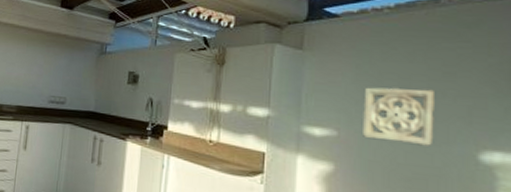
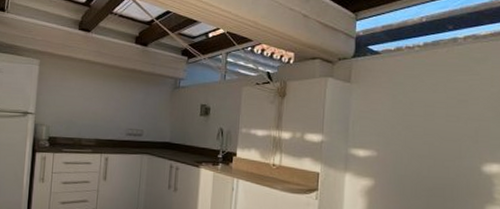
wall ornament: present [363,87,434,146] -> none [397,114,451,161]

